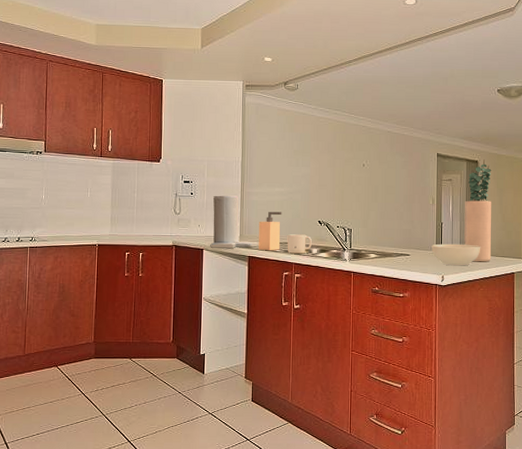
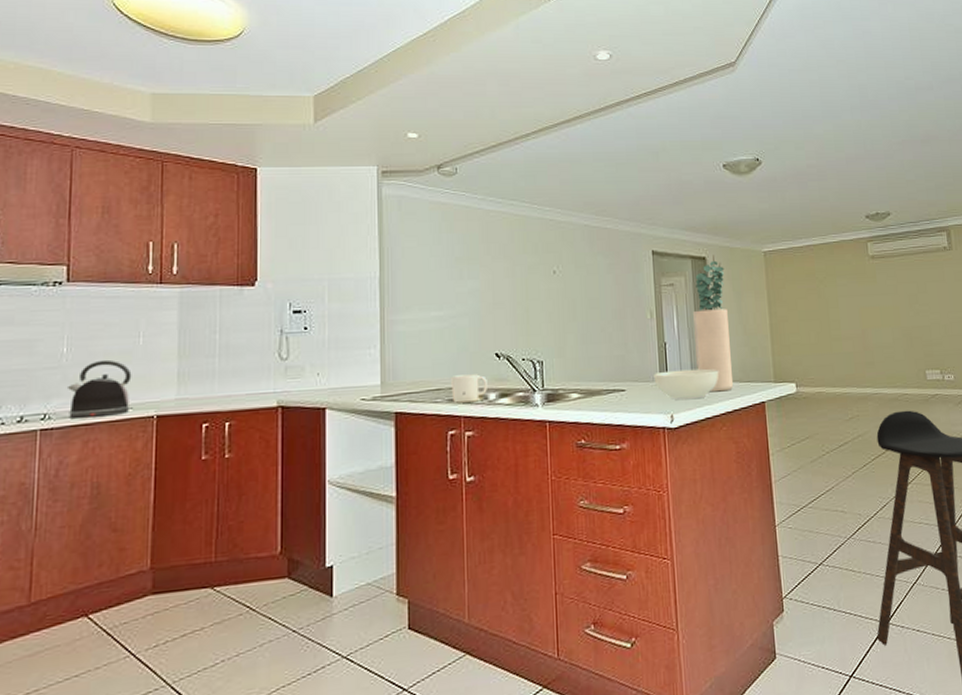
kettle: none [44,205,84,242] -> present [66,359,133,419]
paper towel: present [210,195,259,248] -> none [336,326,410,405]
soap dispenser: present [258,211,282,251] -> none [408,344,443,403]

